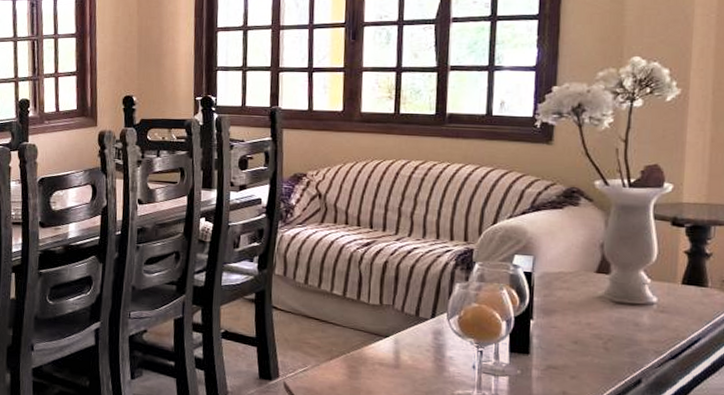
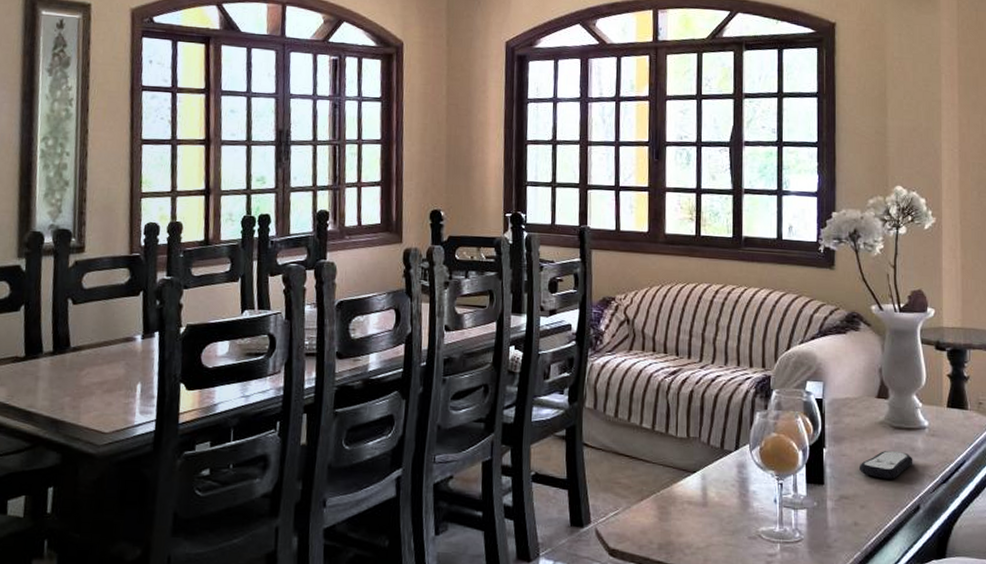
remote control: none [572,324,637,353] -> present [860,450,913,479]

